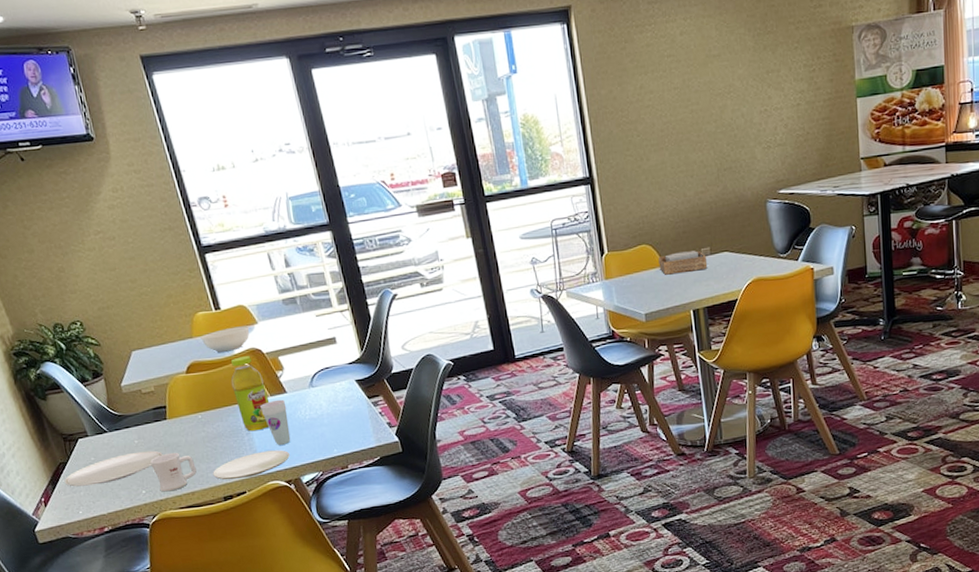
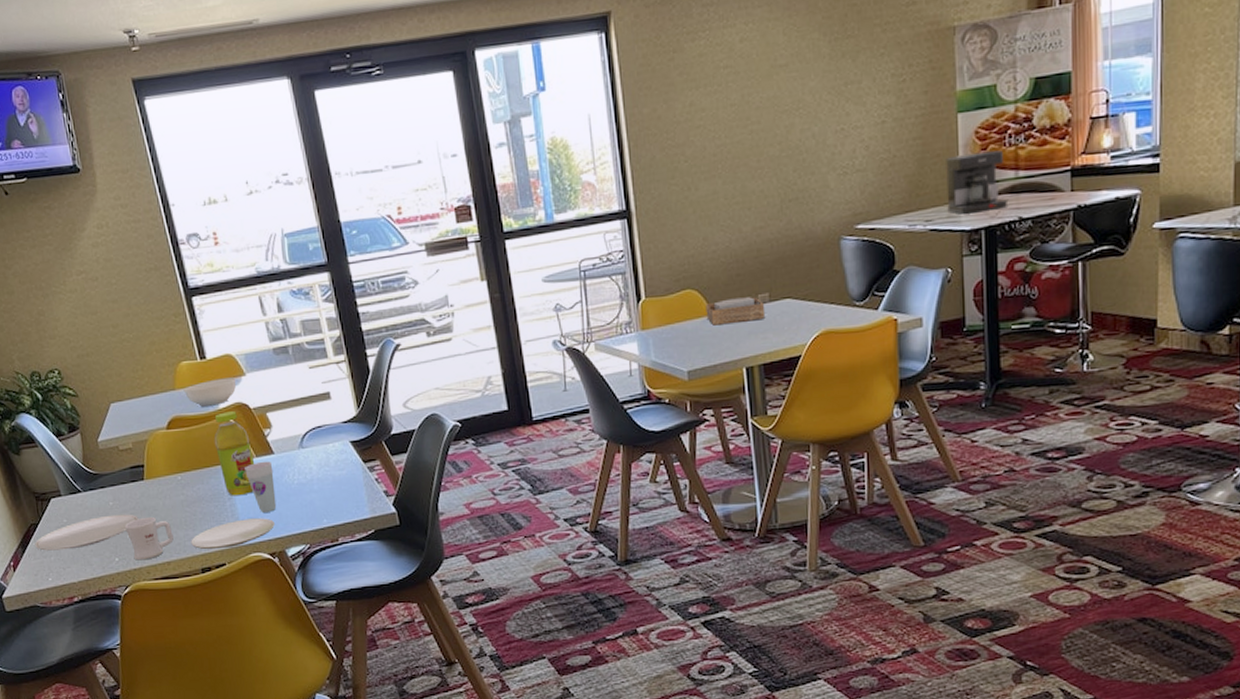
coffee maker: none [848,129,897,182] -> present [946,150,1007,214]

